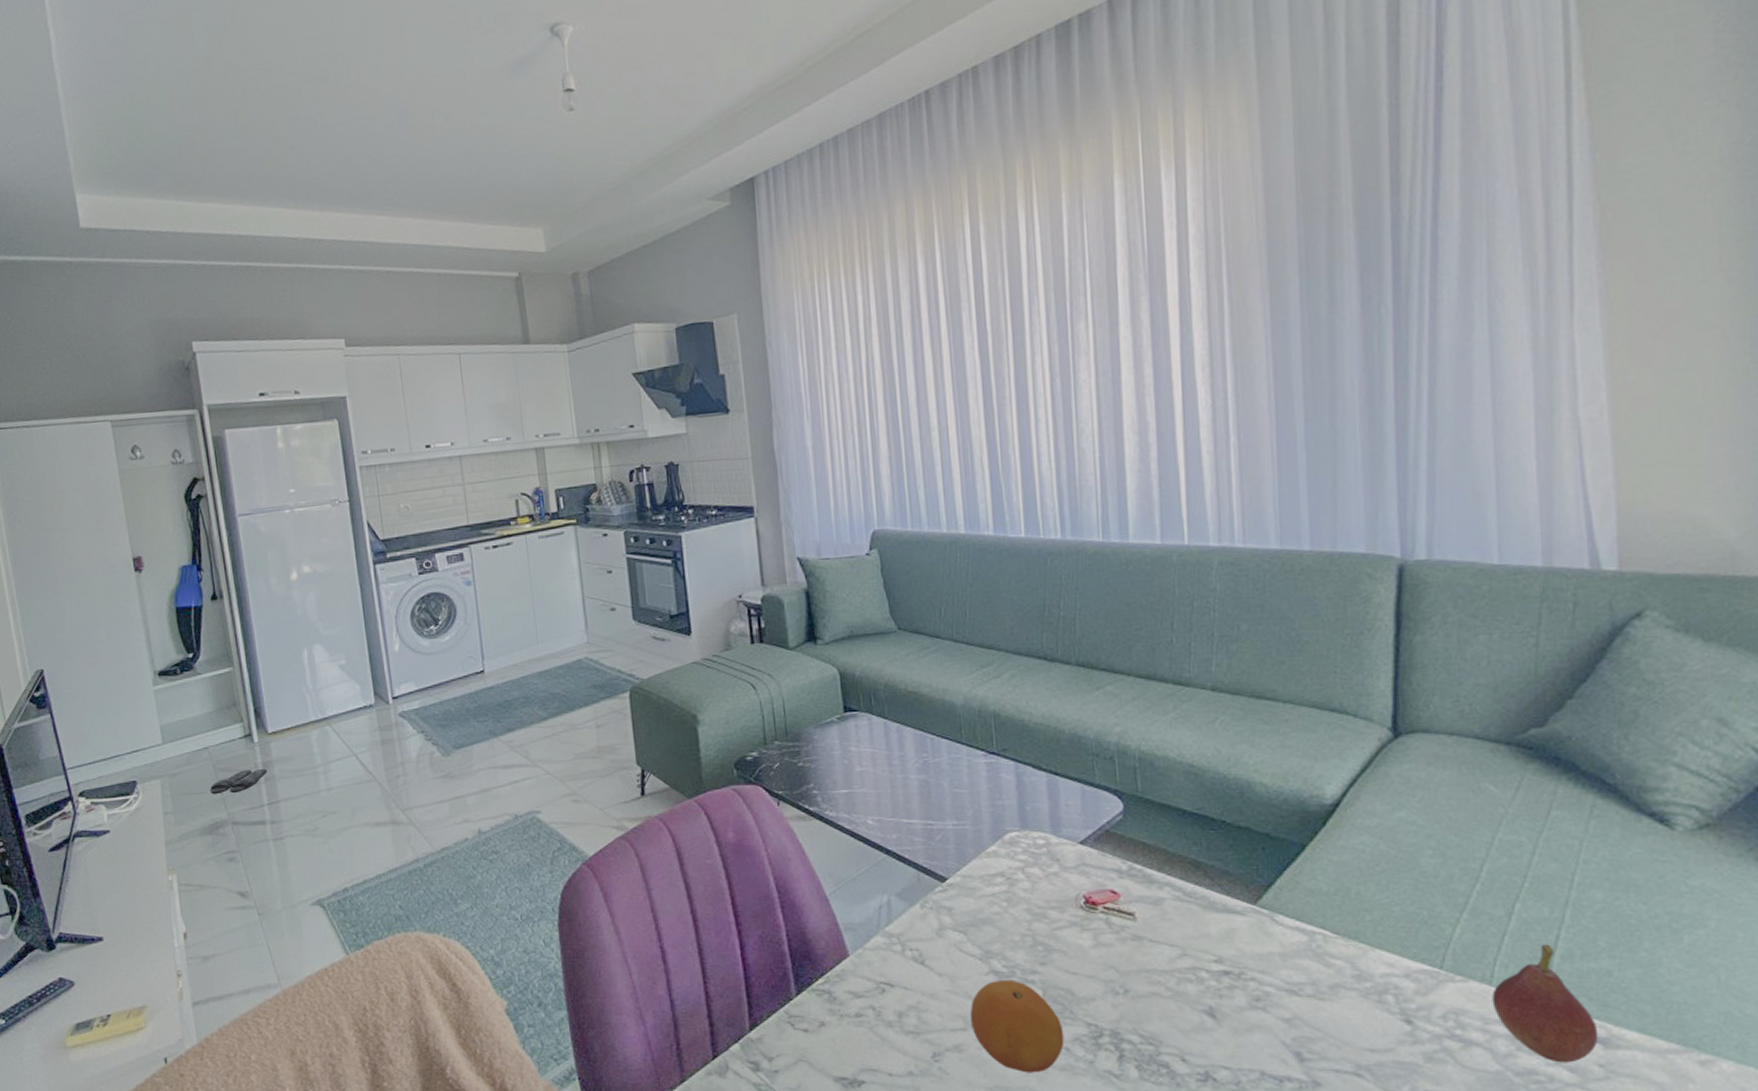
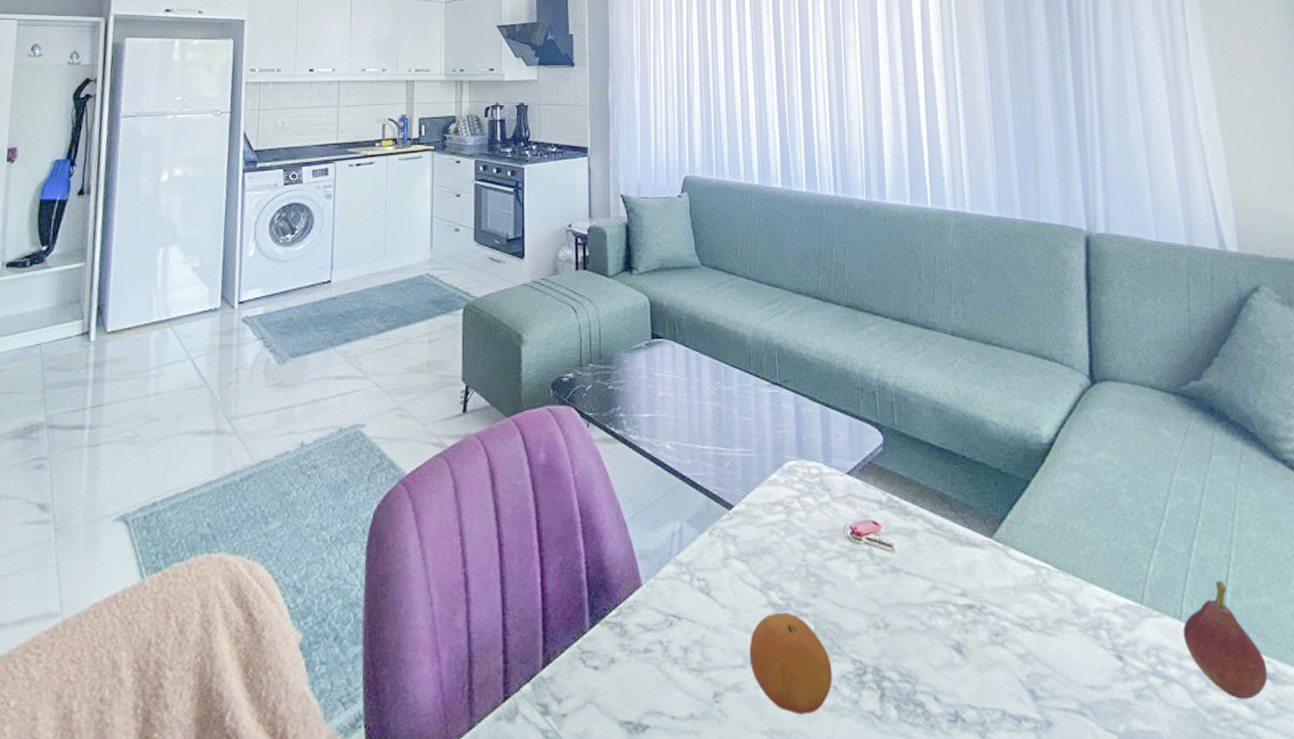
slippers: present [210,768,267,793] -> none [33,368,97,393]

